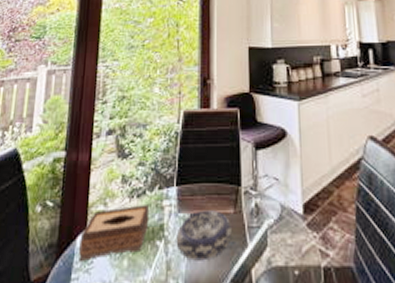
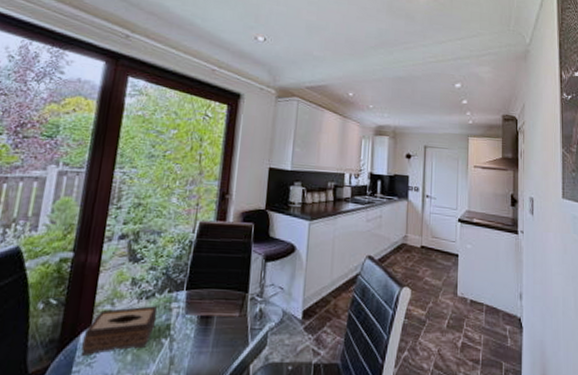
decorative bowl: present [176,210,232,261] -> none [181,313,236,357]

